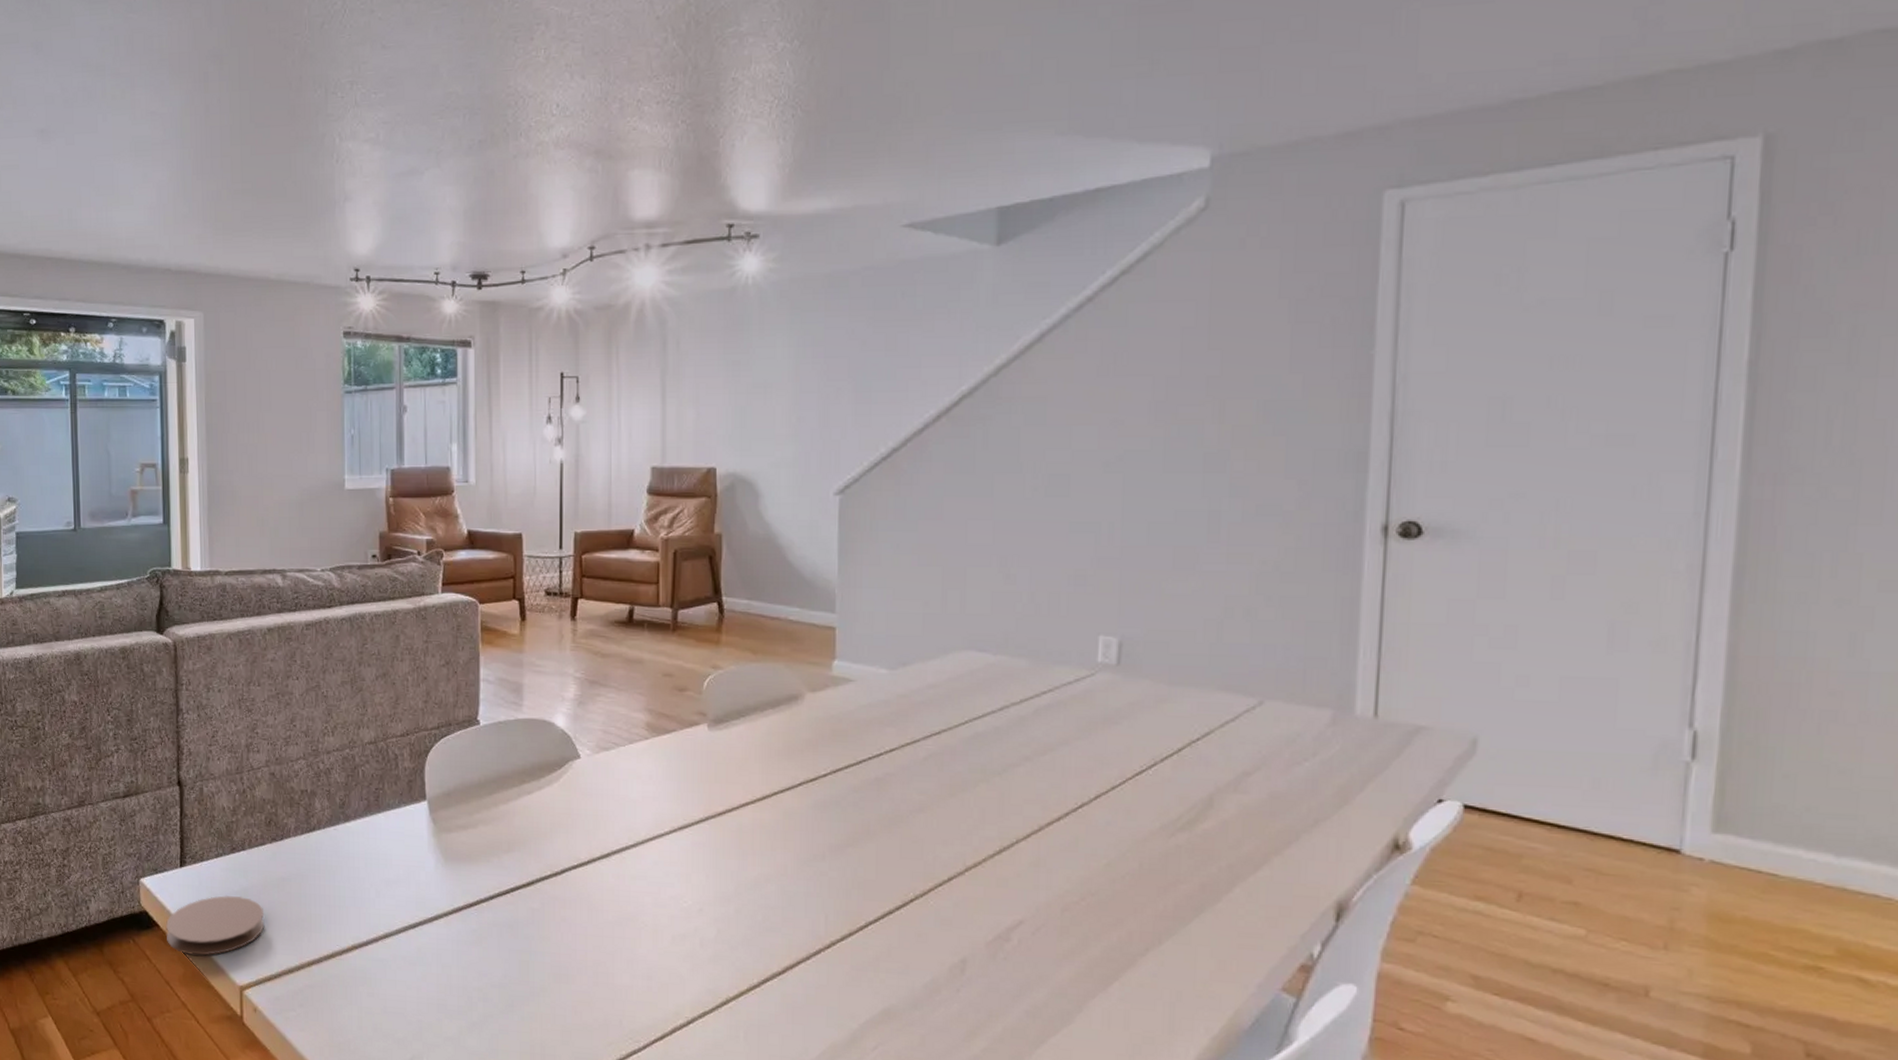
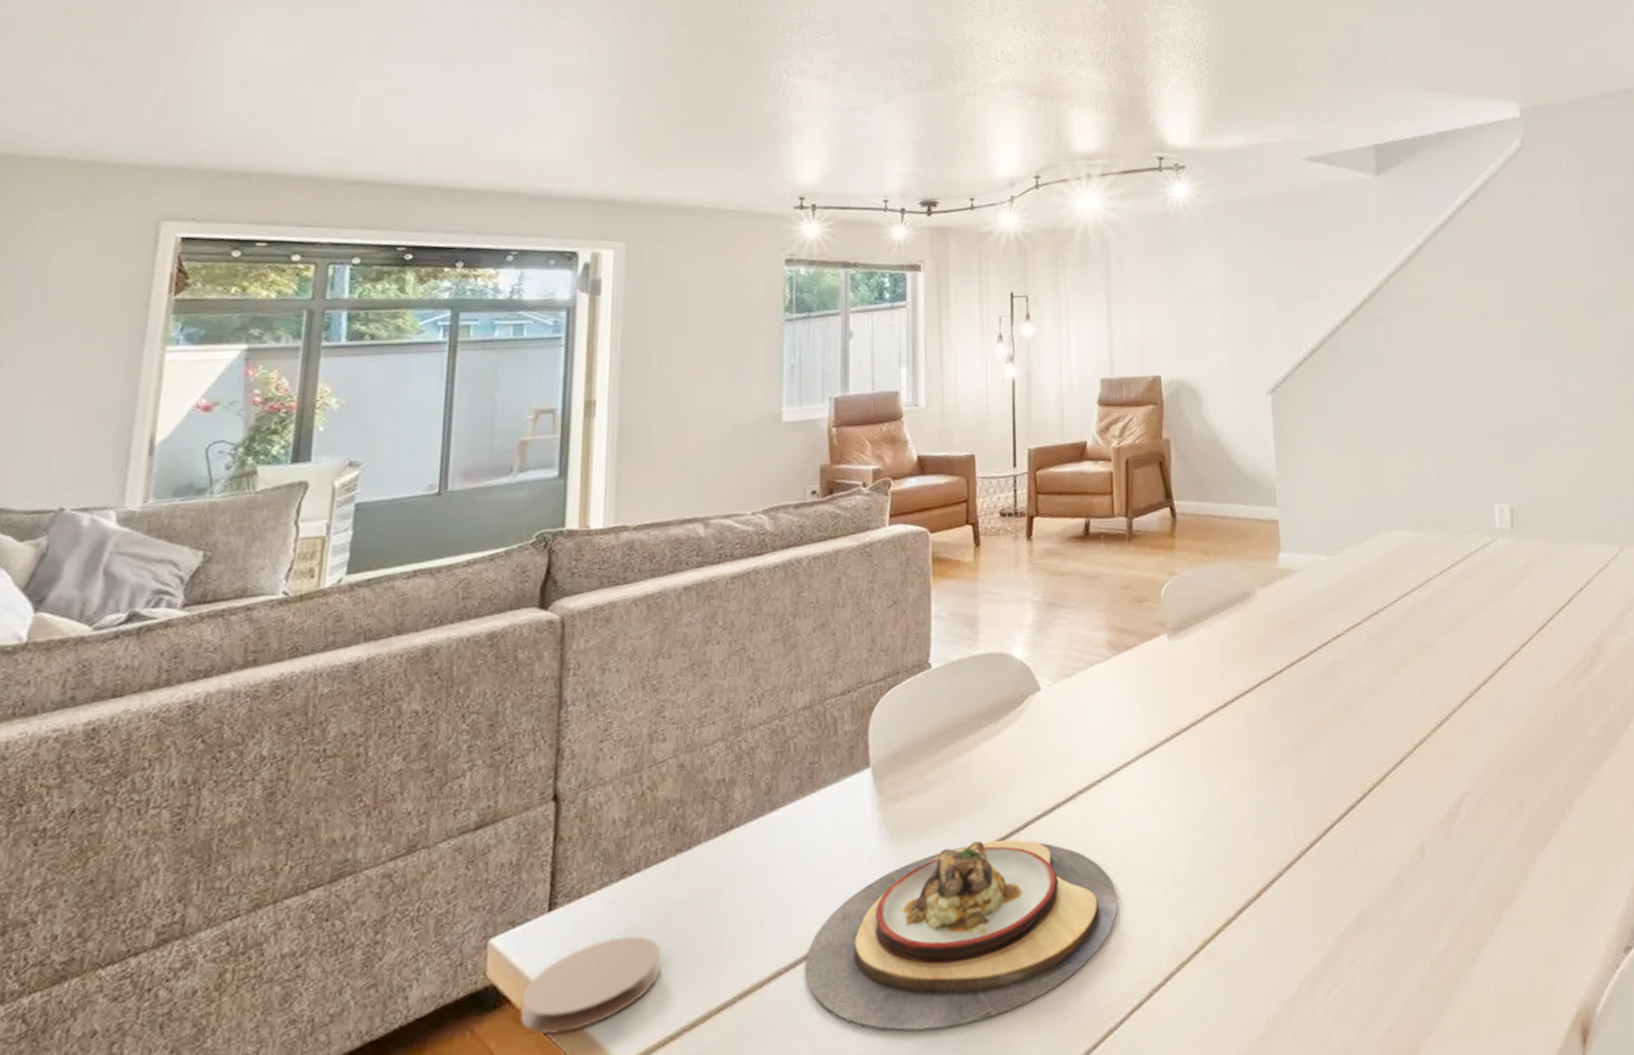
plate: none [375,876,646,1018] -> present [804,839,1118,1031]

